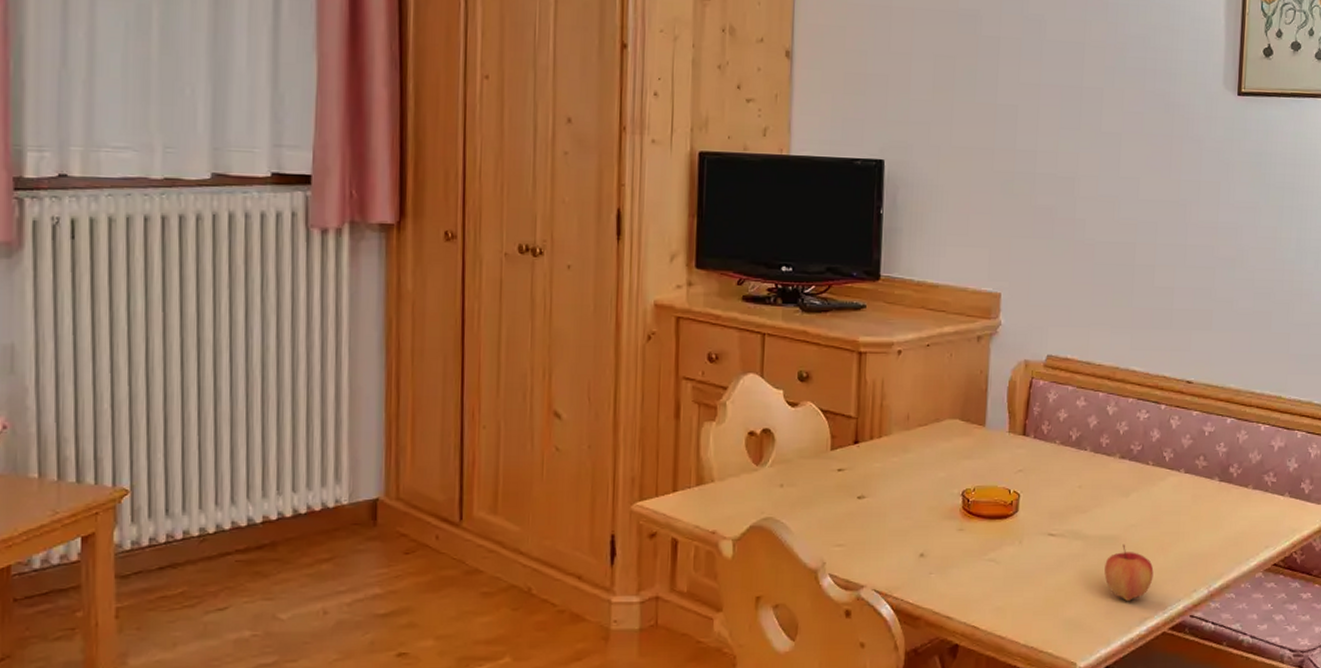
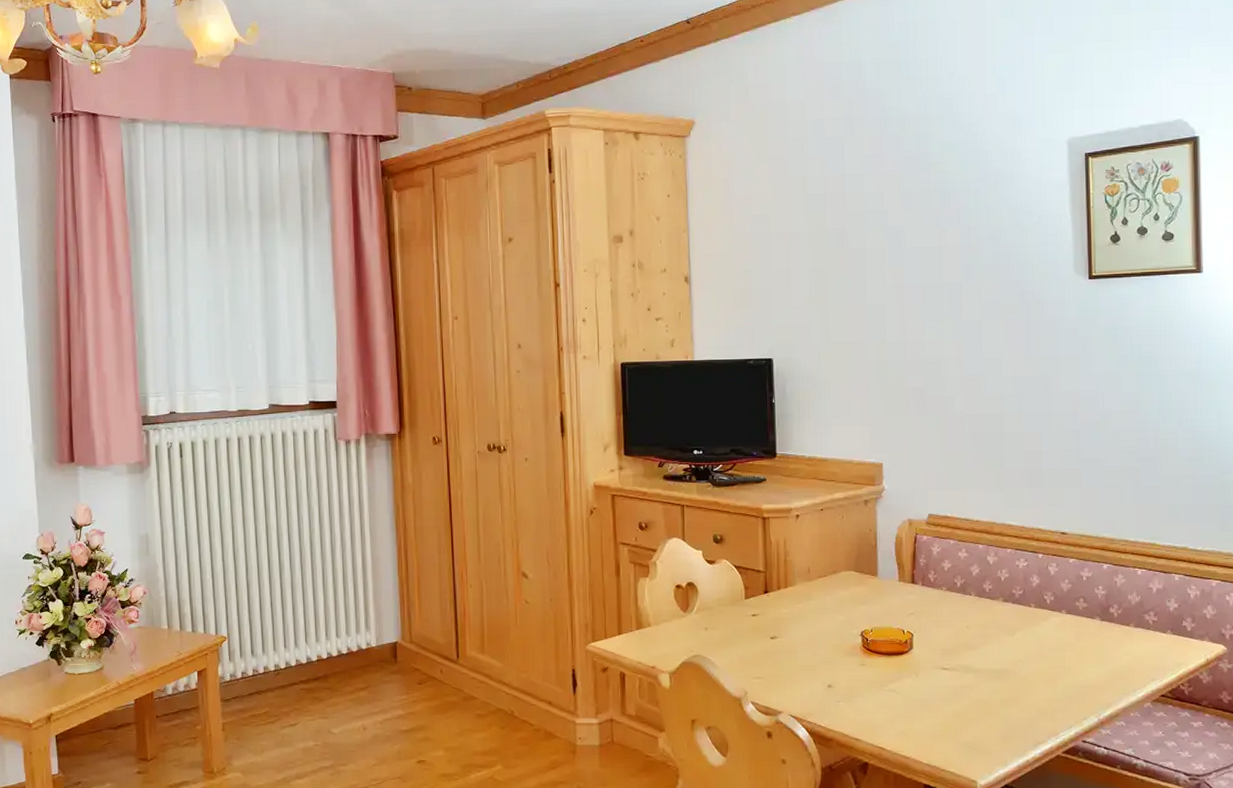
apple: present [1104,544,1154,602] -> none [997,677,1044,728]

